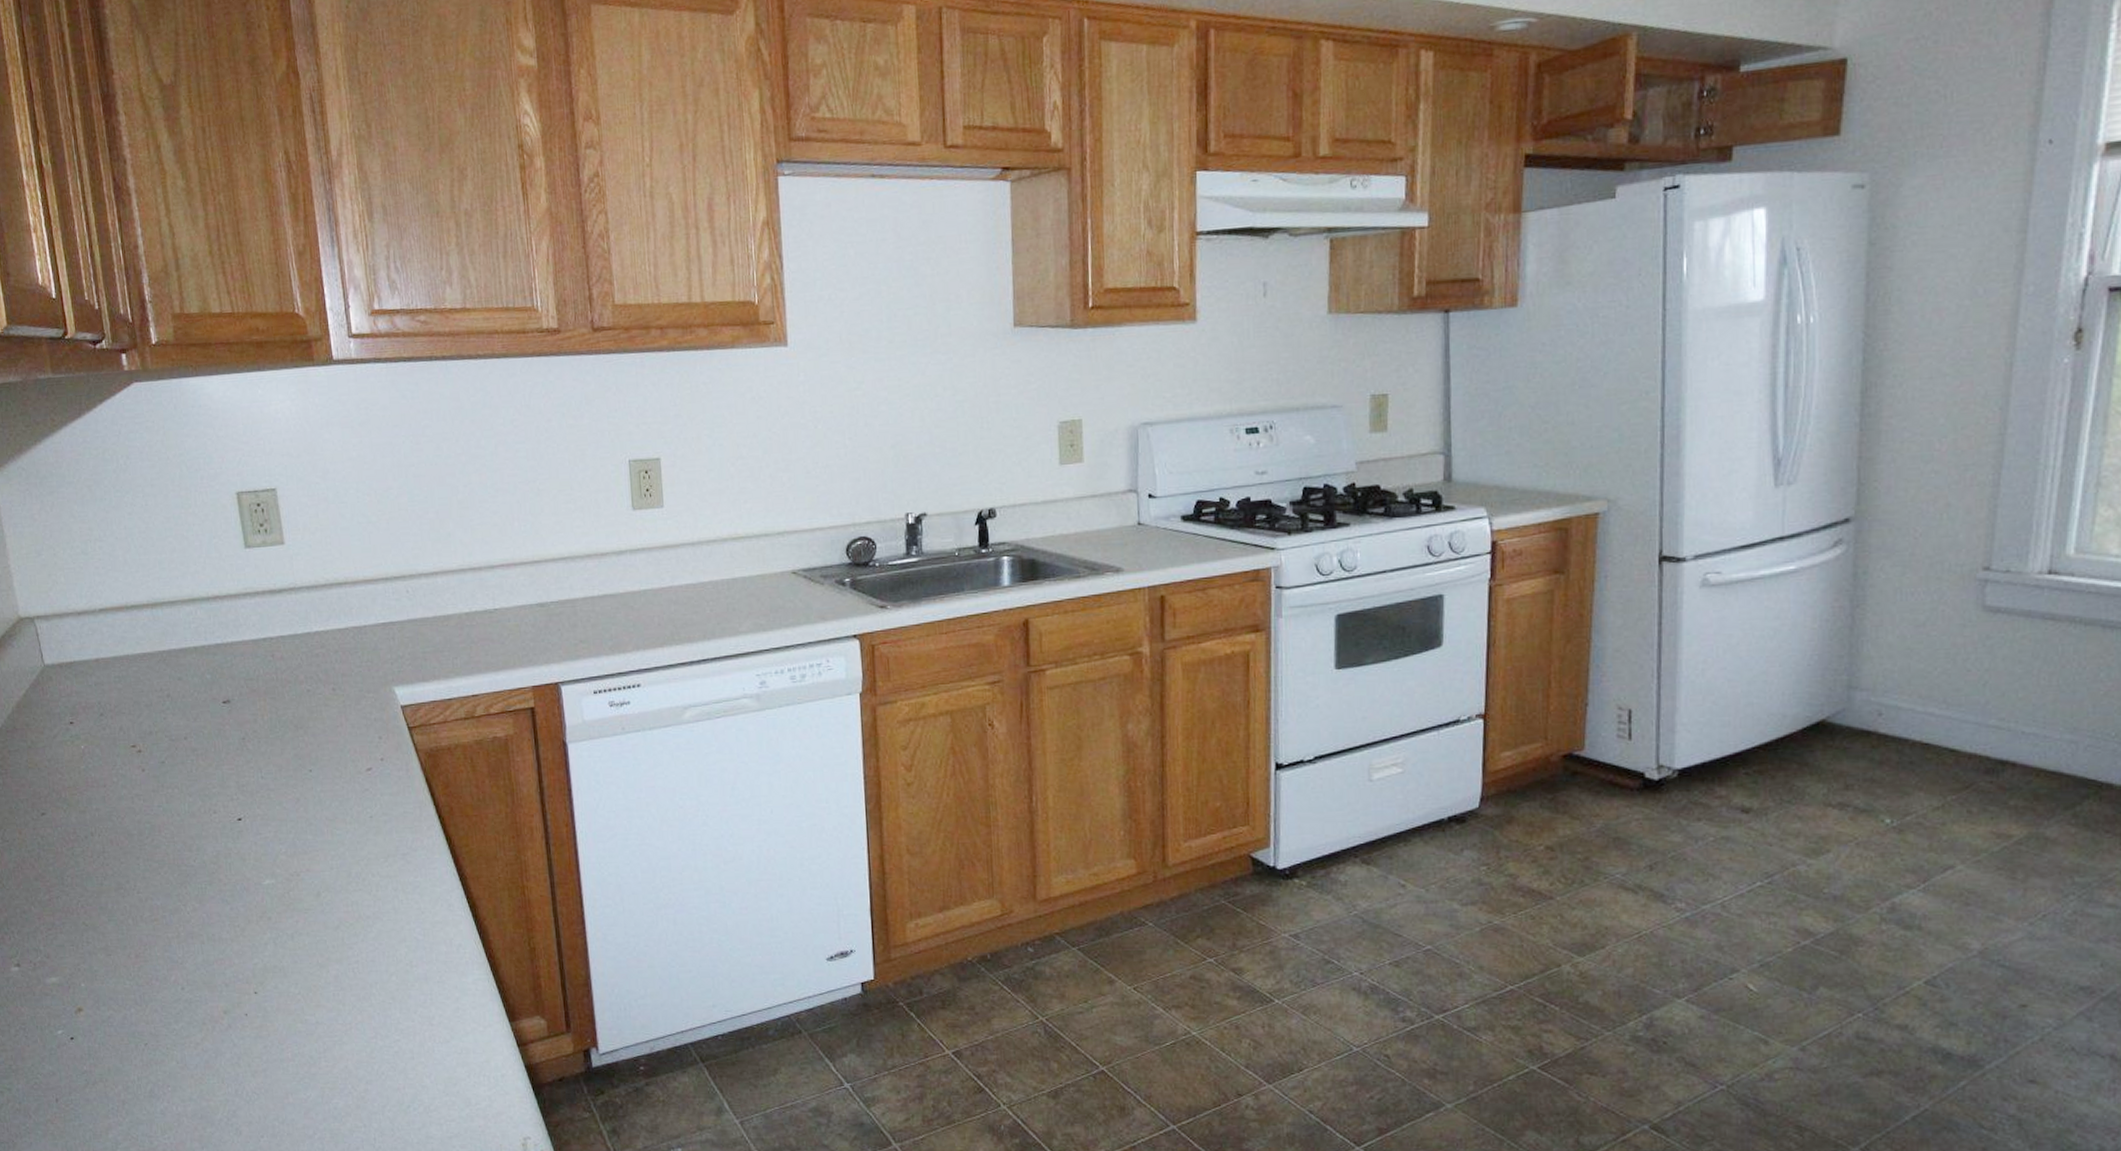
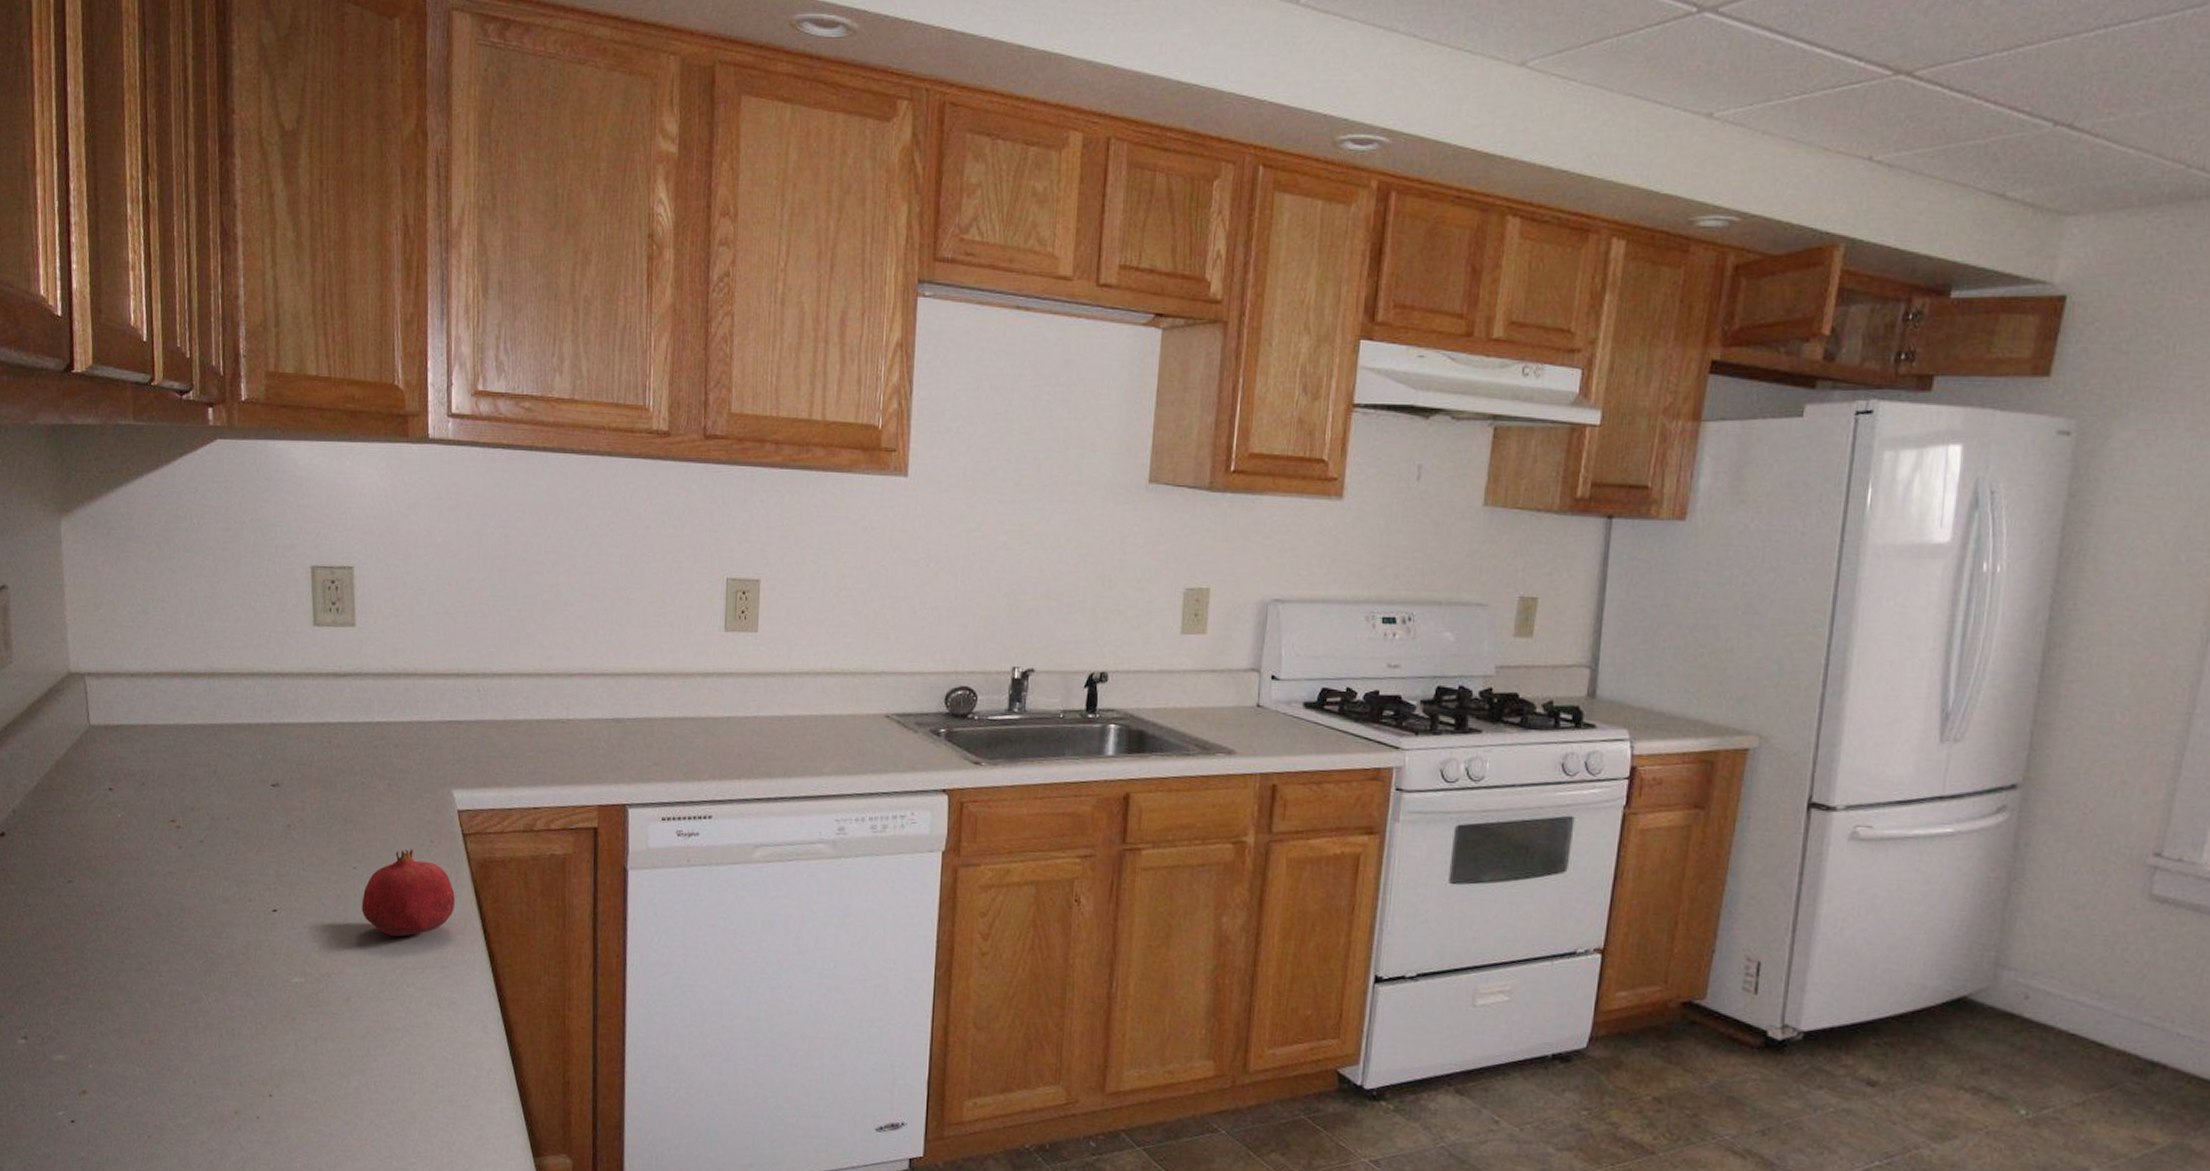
fruit: none [320,747,409,830] -> present [361,849,455,937]

